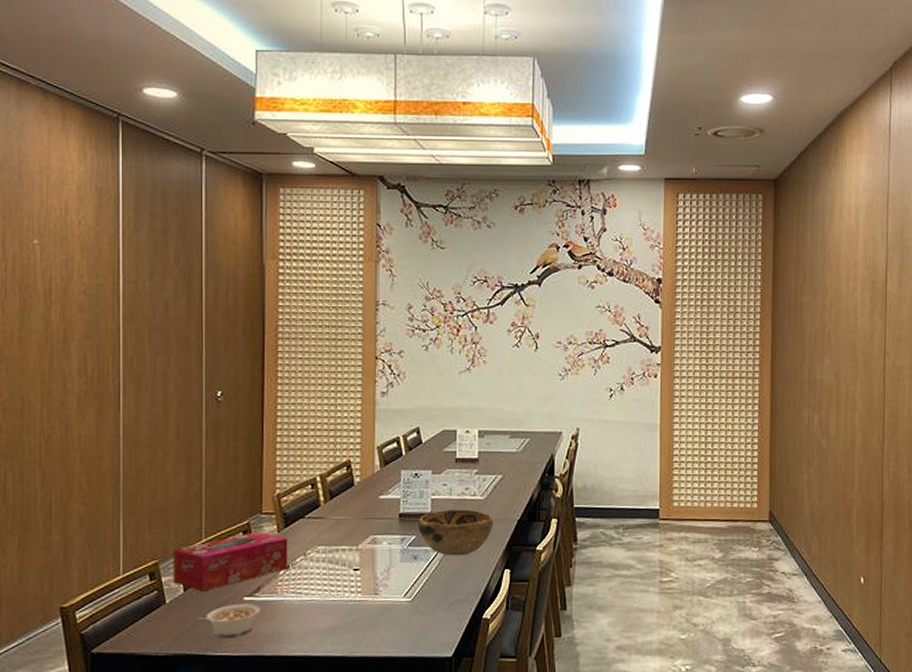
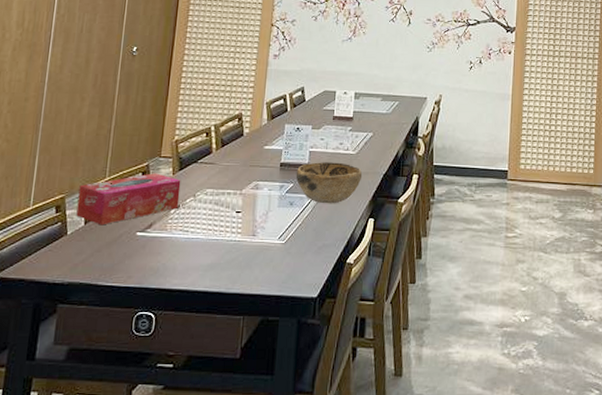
legume: present [196,603,260,639] -> none [93,238,150,270]

